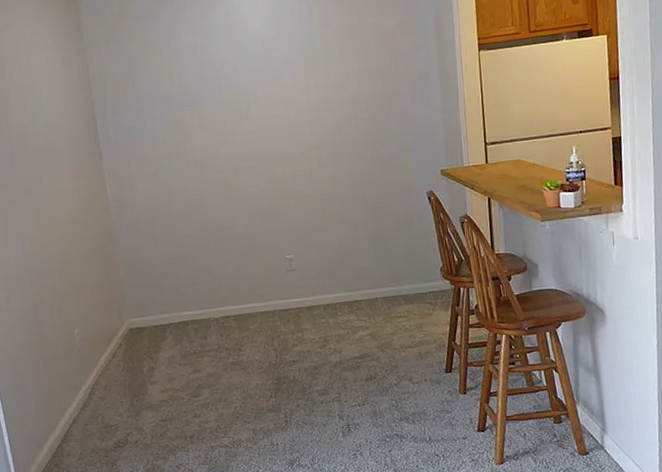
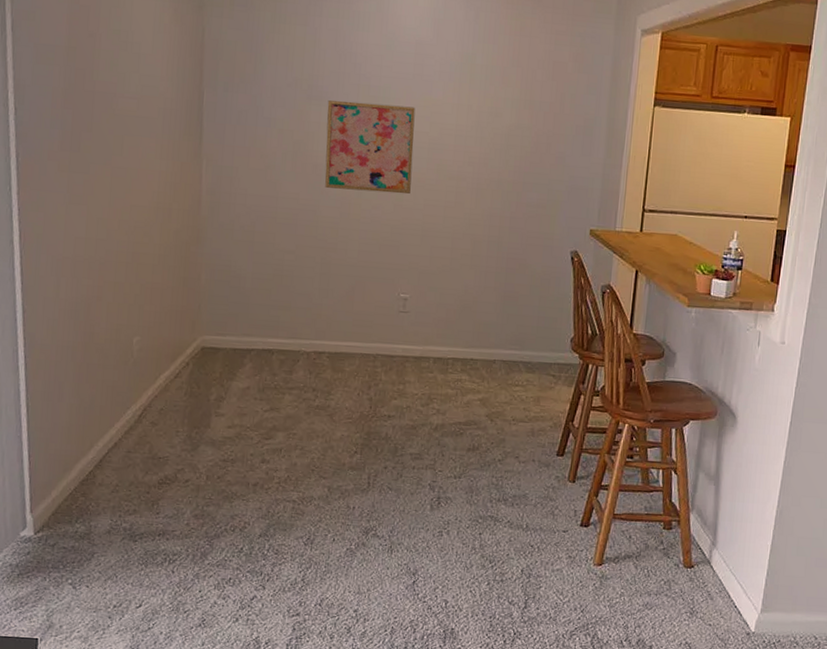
wall art: none [197,95,279,177] -> present [325,100,416,194]

